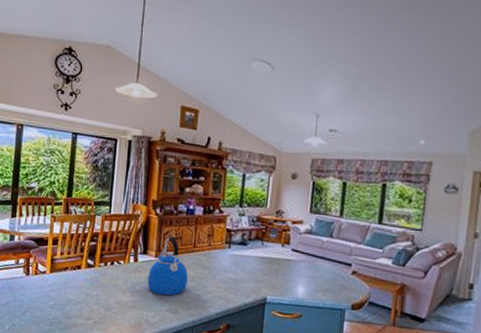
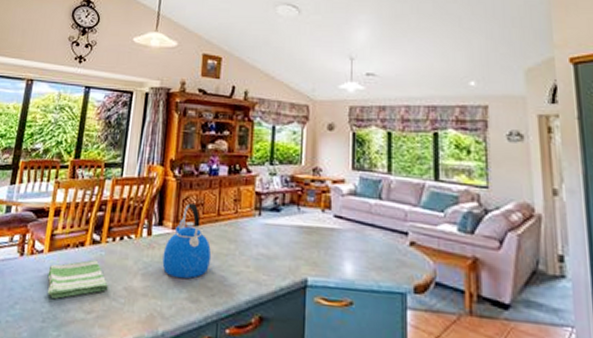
dish towel: none [51,279,104,309] -> present [47,259,110,299]

